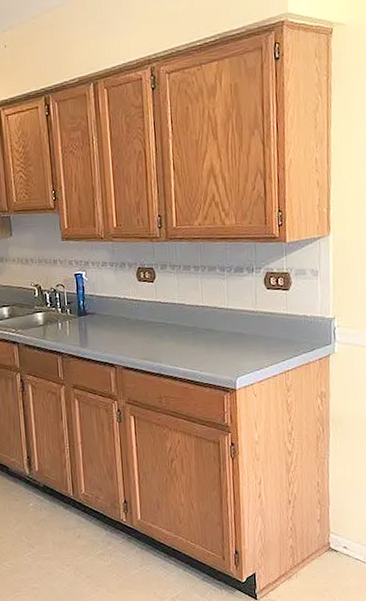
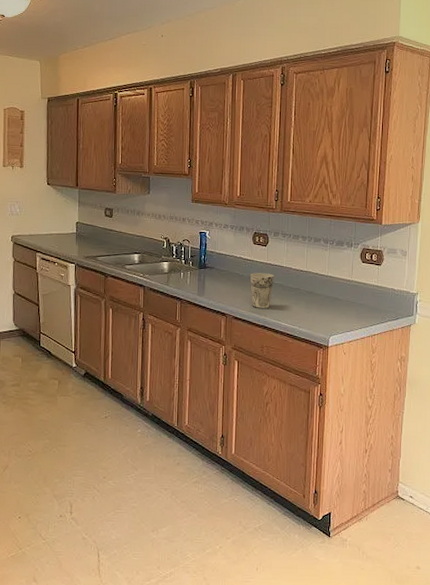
cup: none [138,313,166,354] -> present [250,273,274,308]

